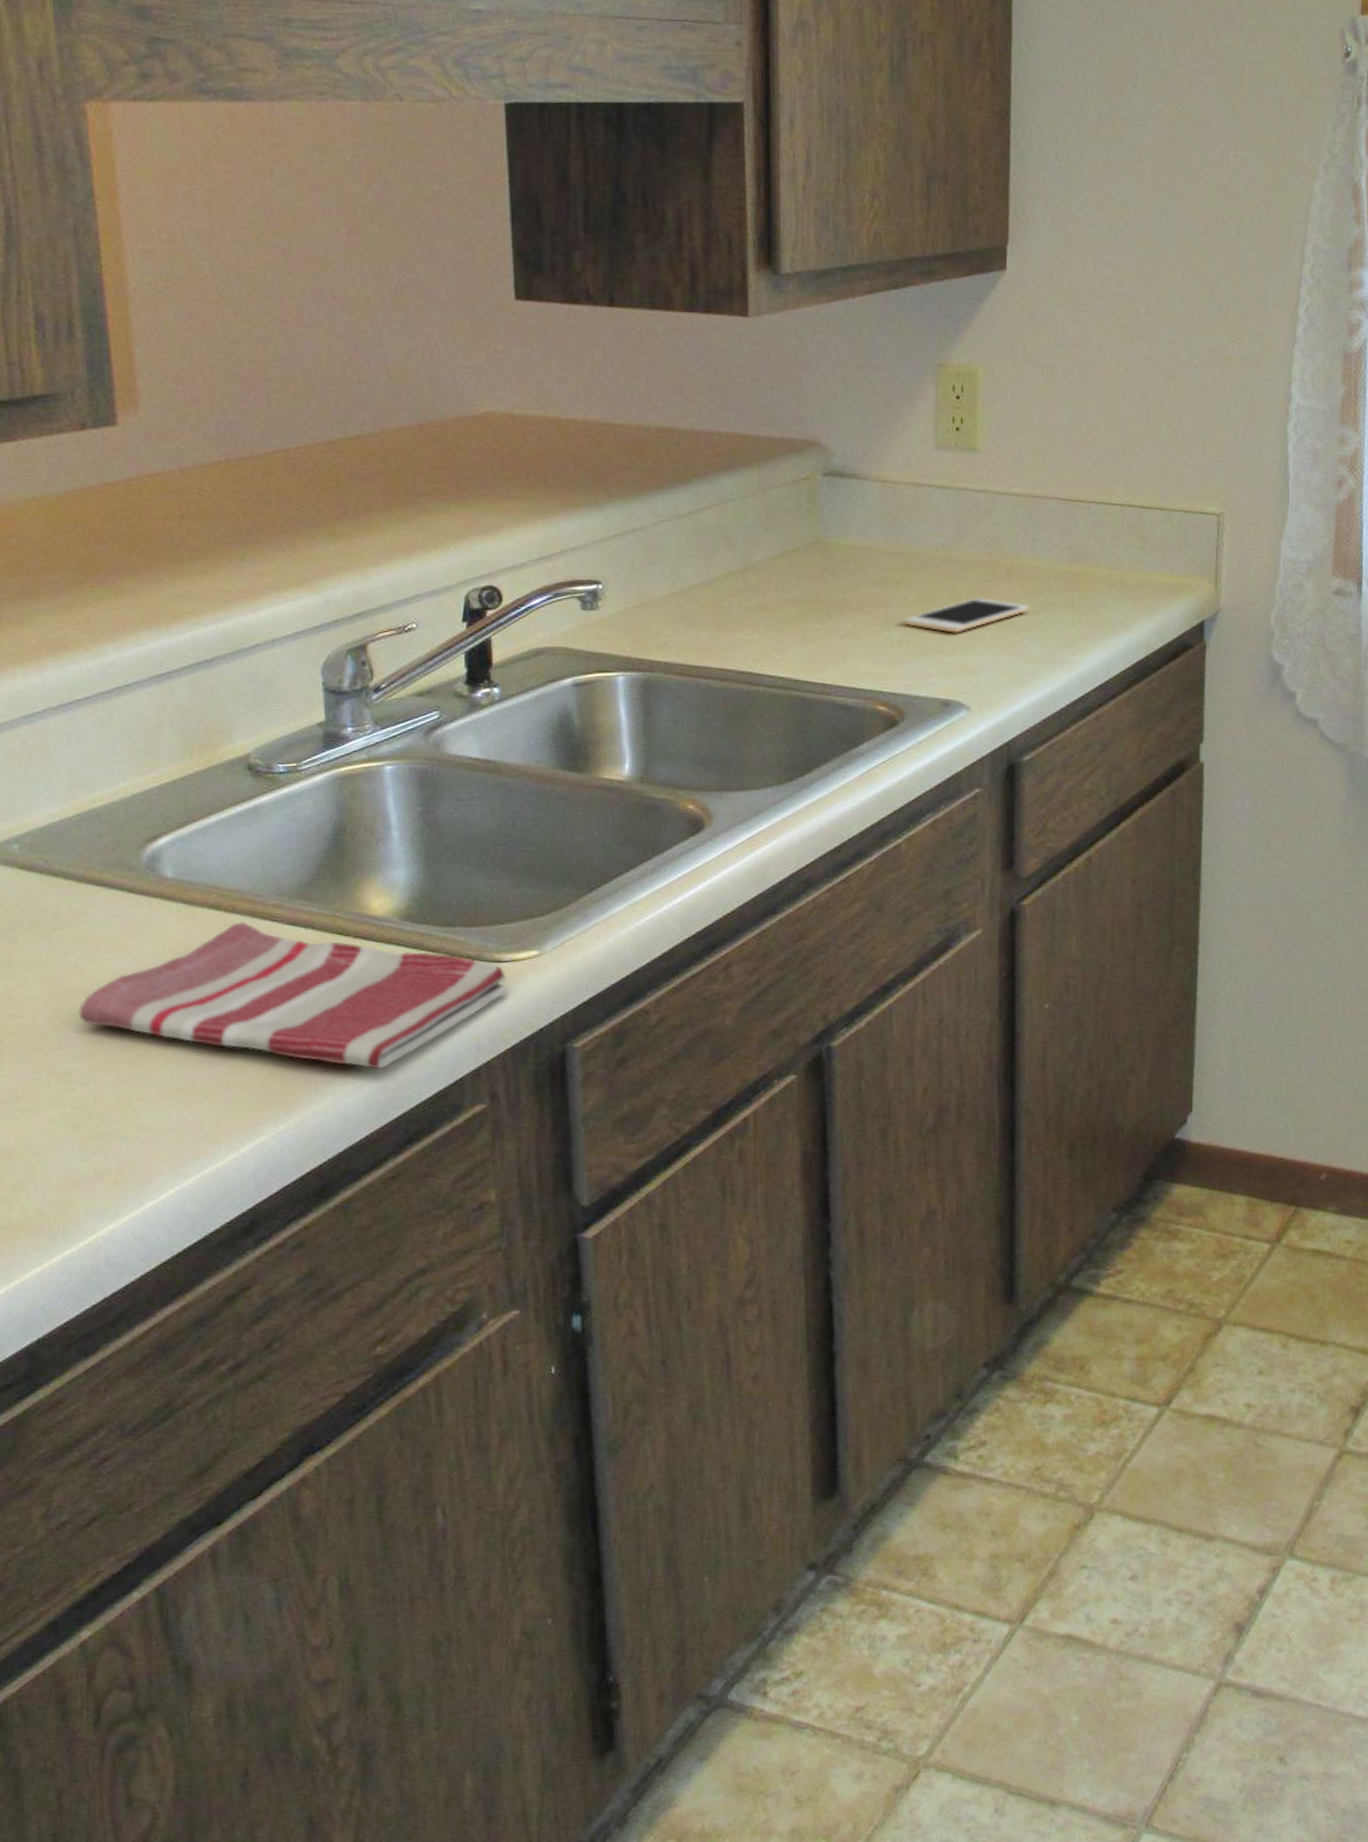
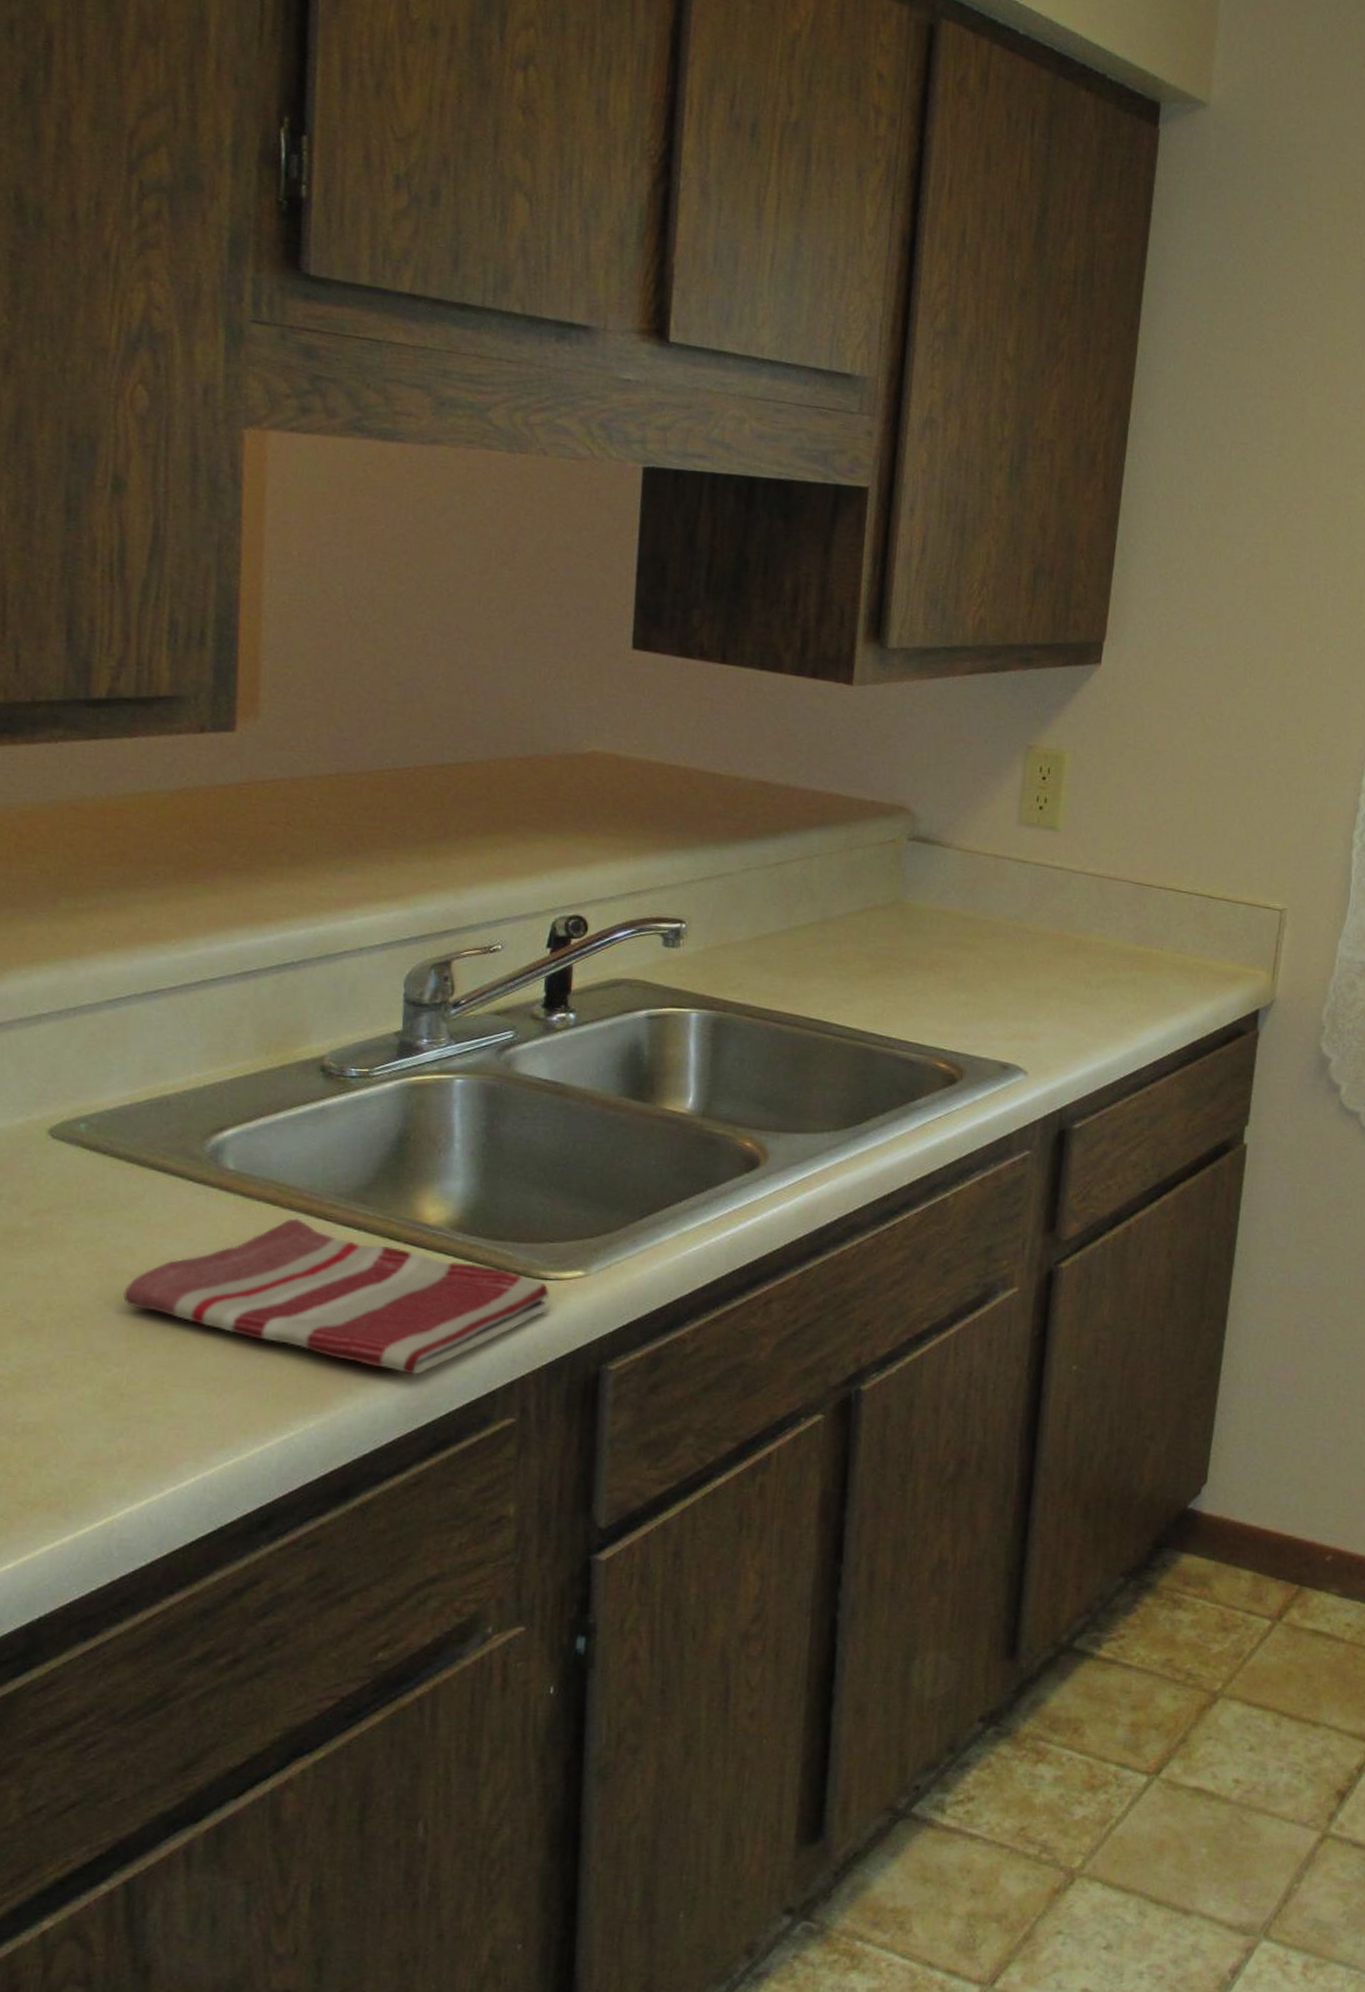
cell phone: present [903,598,1029,633] -> none [971,968,1093,1000]

